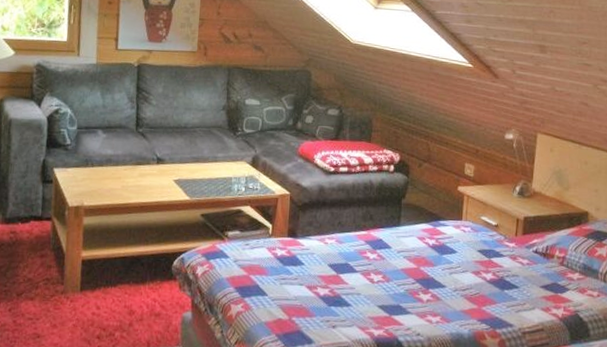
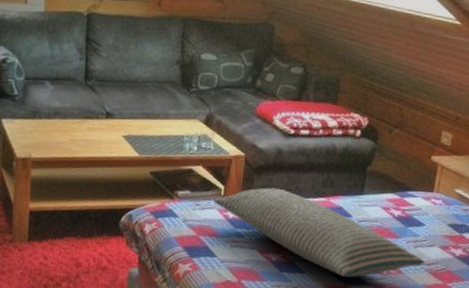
pillow: none [262,223,460,308] -> present [213,187,425,278]

